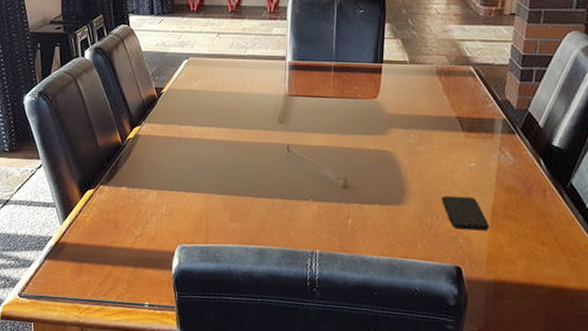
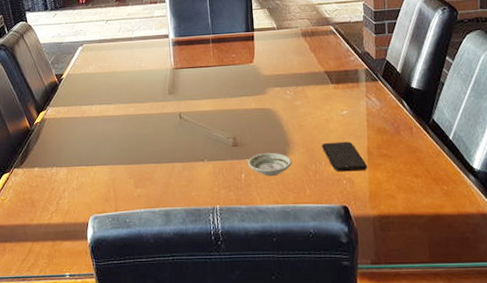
saucer: none [356,198,406,225] -> present [247,152,292,176]

